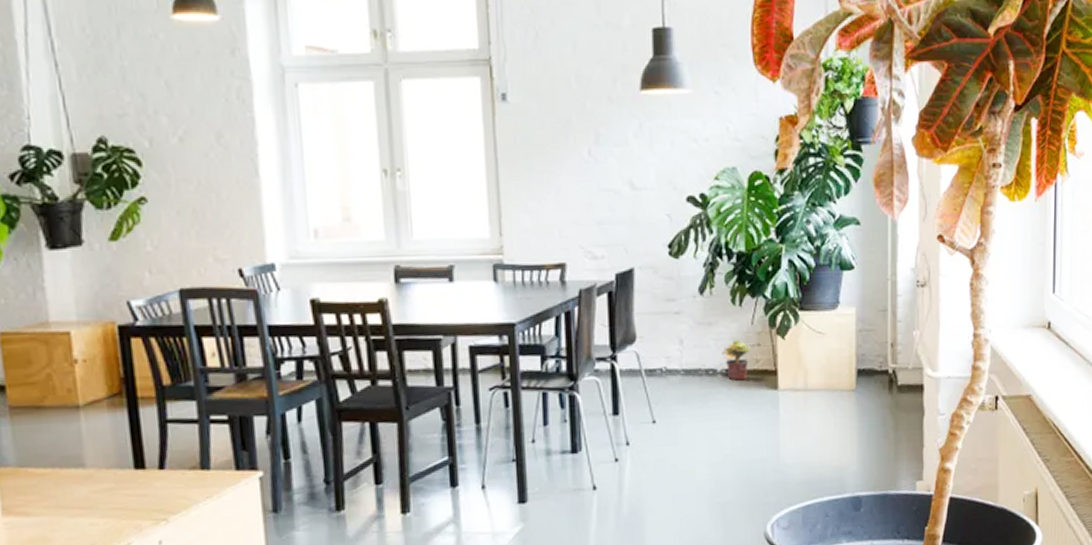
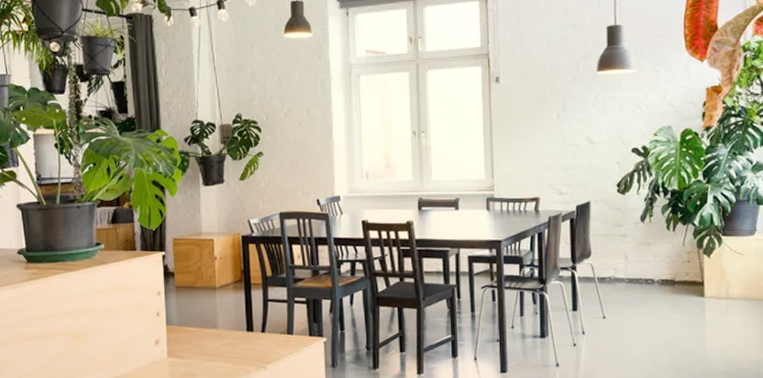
potted plant: present [722,339,750,381] -> none [658,257,681,289]

